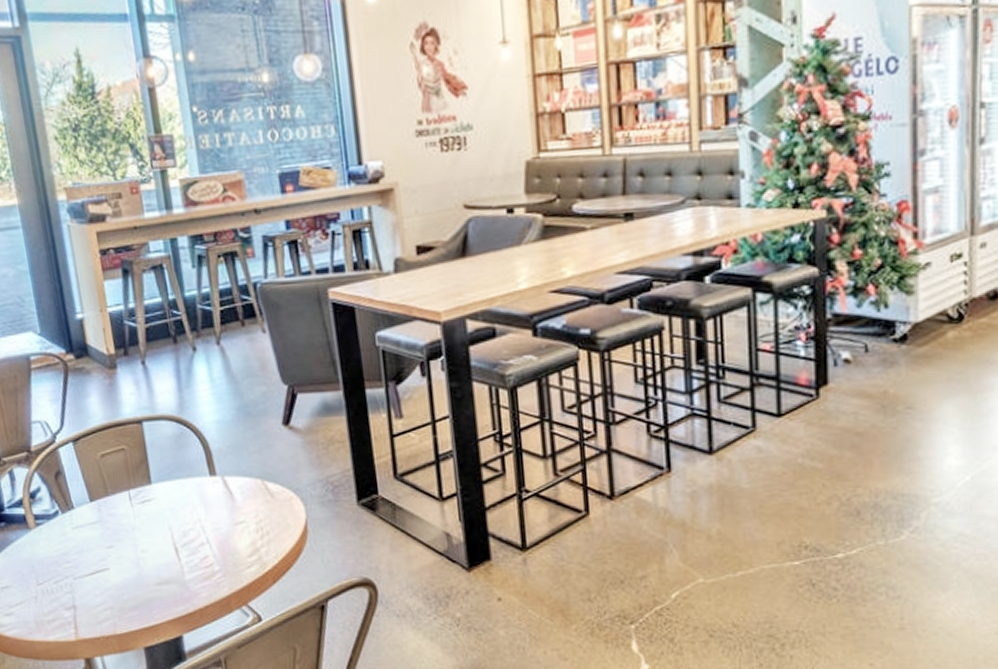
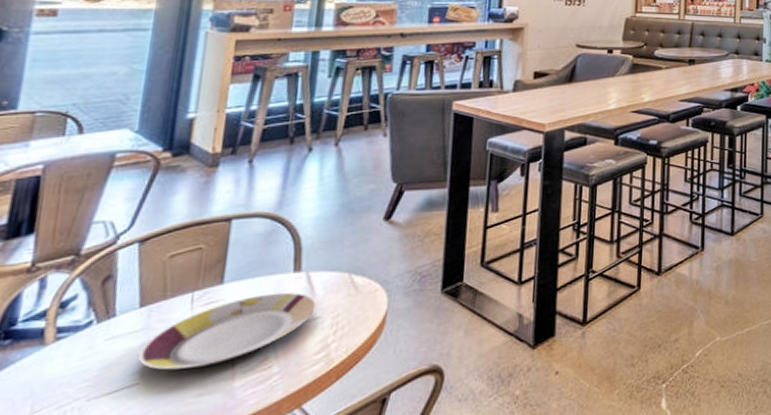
plate: none [100,495,238,561] -> present [137,292,316,370]

